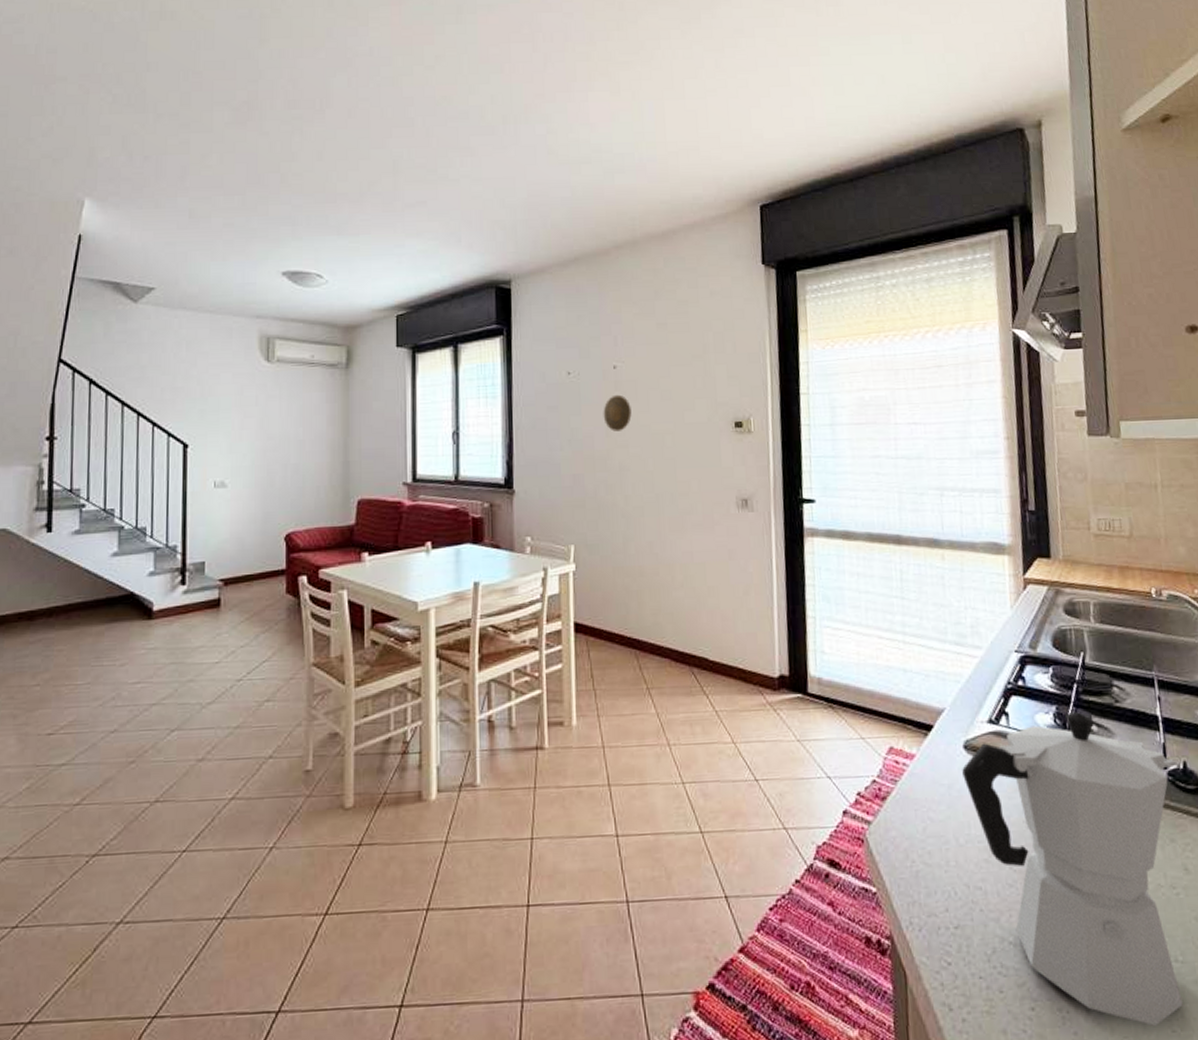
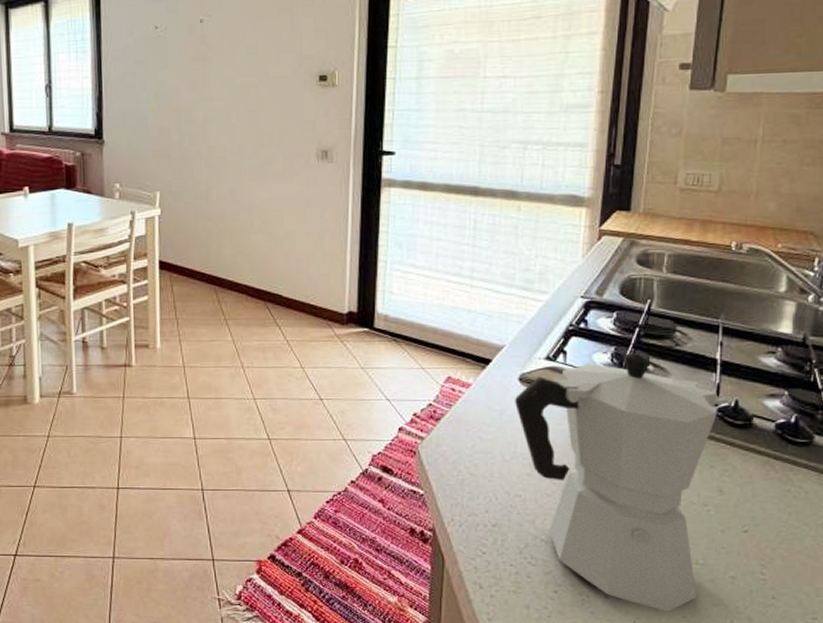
decorative plate: present [603,394,632,432] -> none [189,48,217,85]

